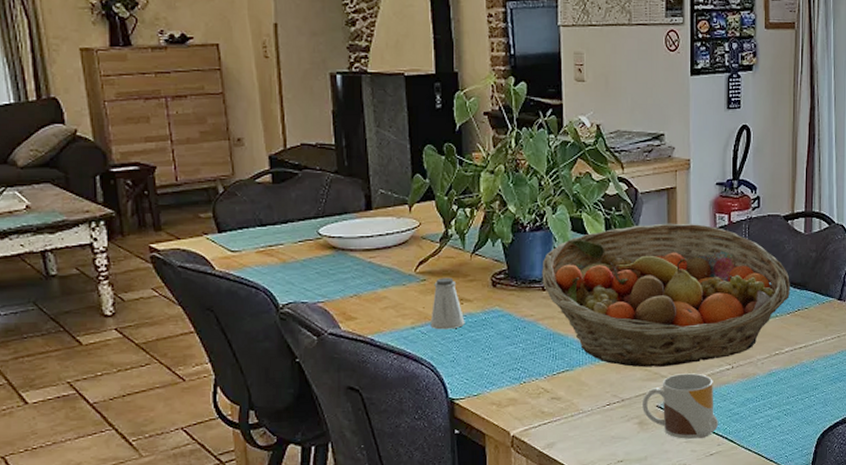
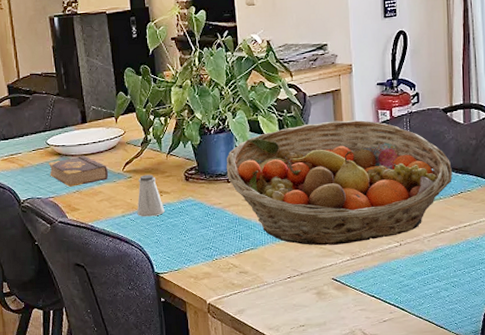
book: none [318,250,397,290] -> present [48,155,109,187]
mug: present [643,373,719,439] -> none [319,250,390,308]

